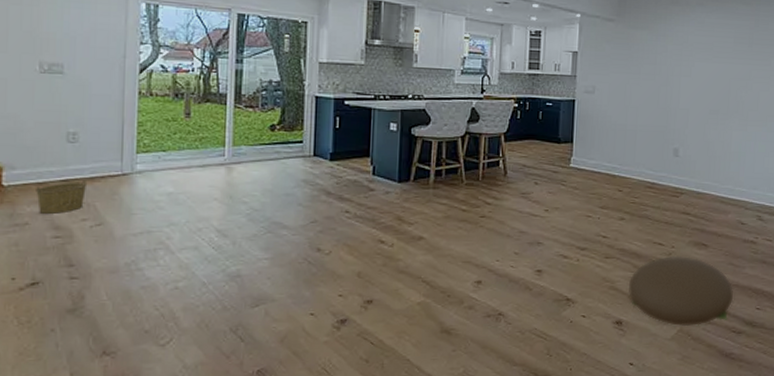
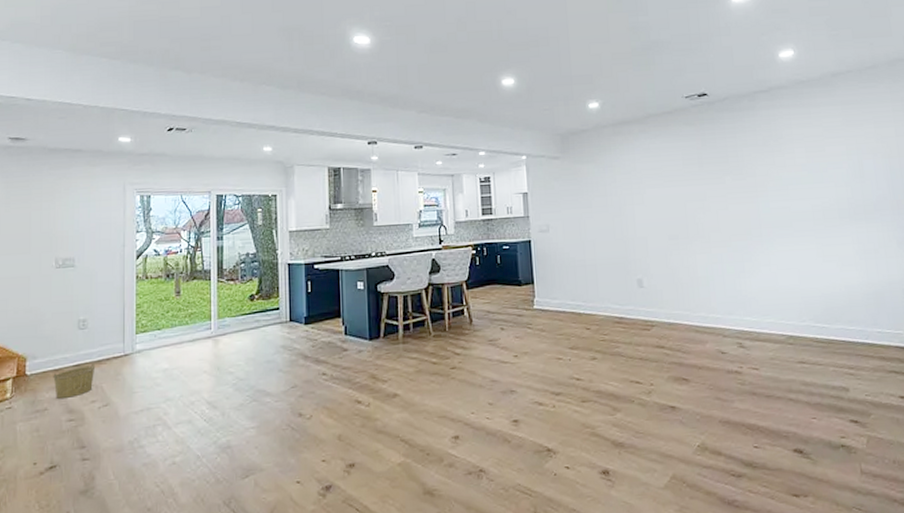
pouf: present [628,255,734,326] -> none [609,393,727,472]

